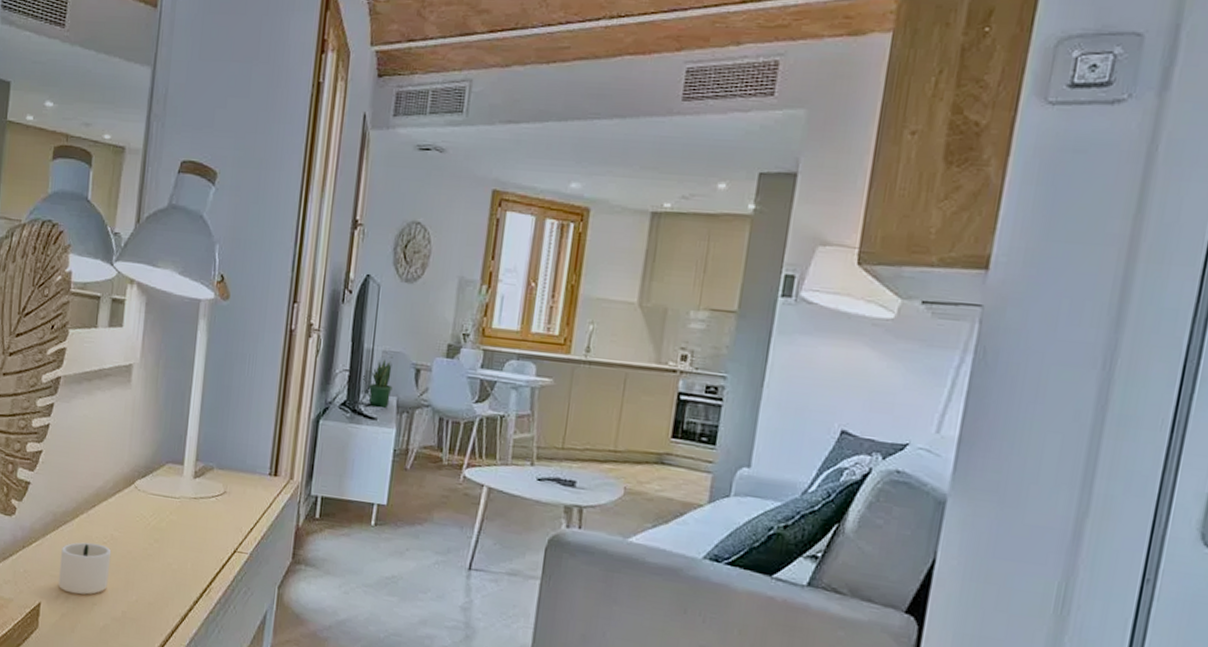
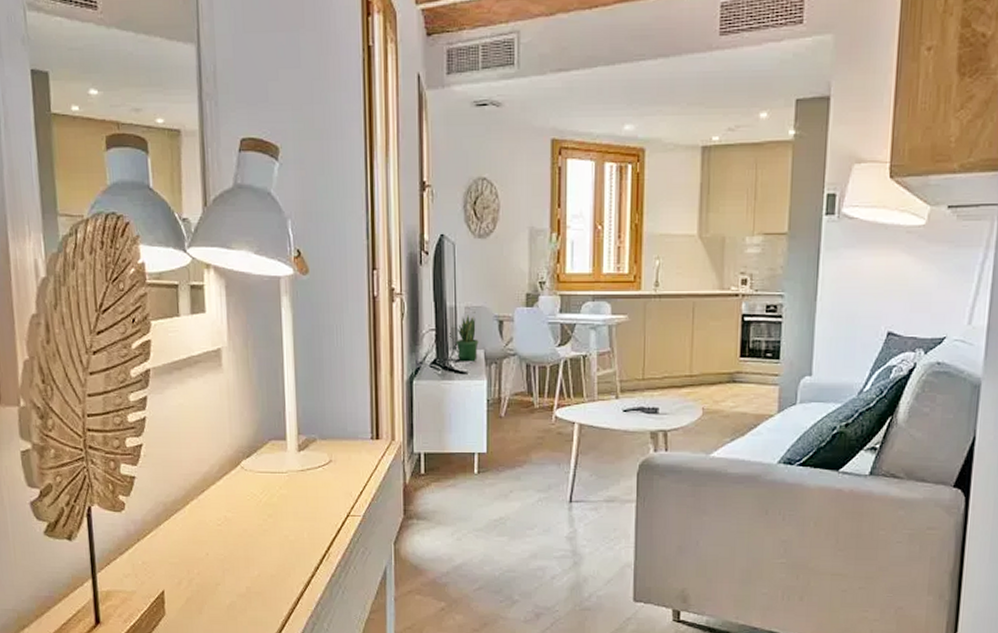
candle: present [57,542,112,595] -> none [177,526,228,578]

